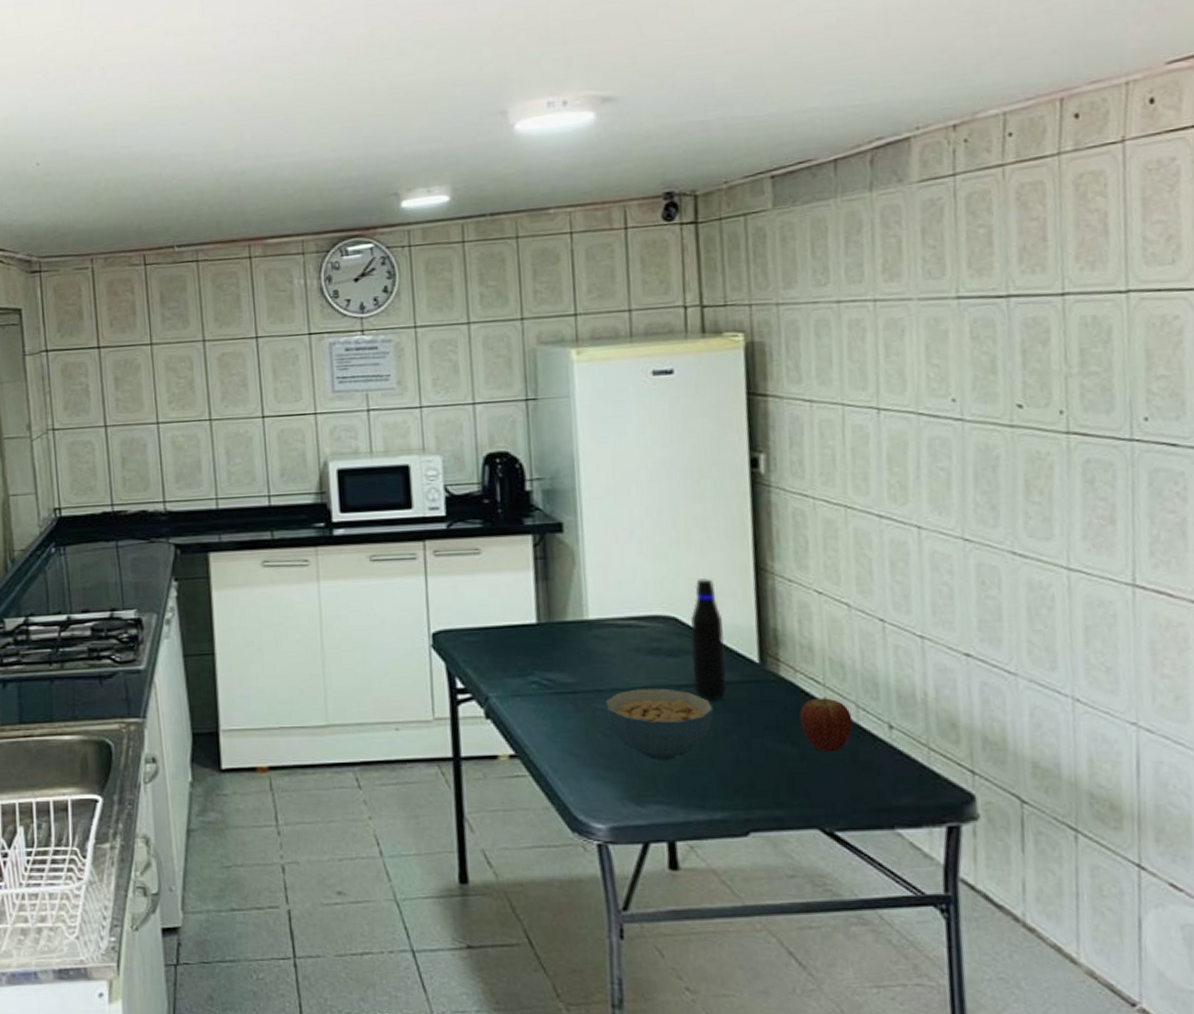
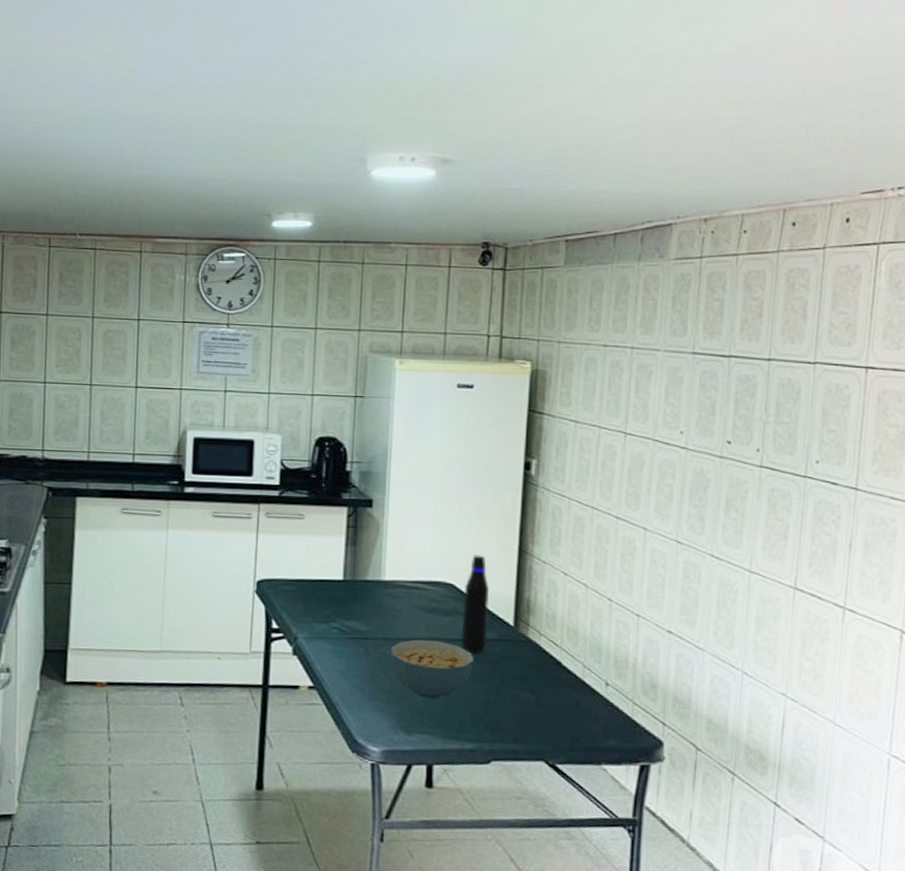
fruit: present [799,696,853,752] -> none [540,656,579,701]

